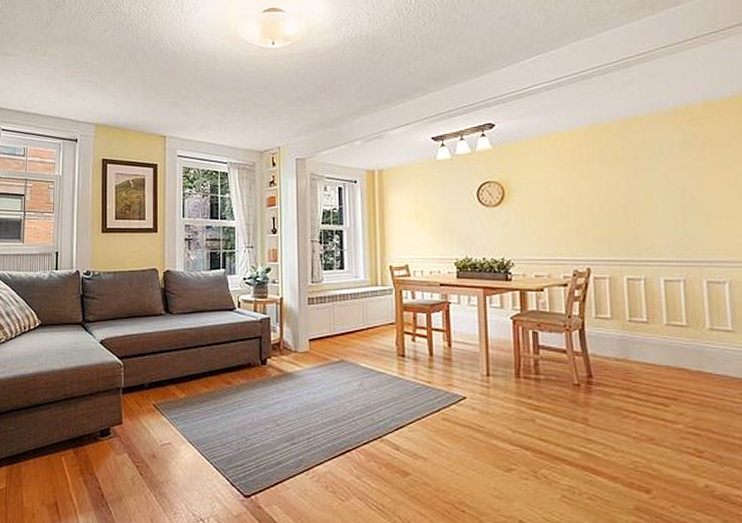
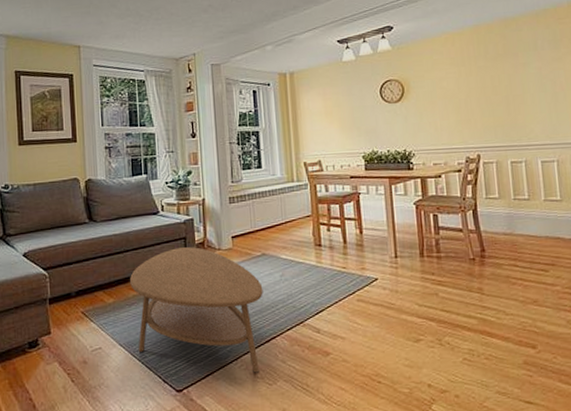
coffee table: none [203,347,340,487] -> present [130,247,263,373]

